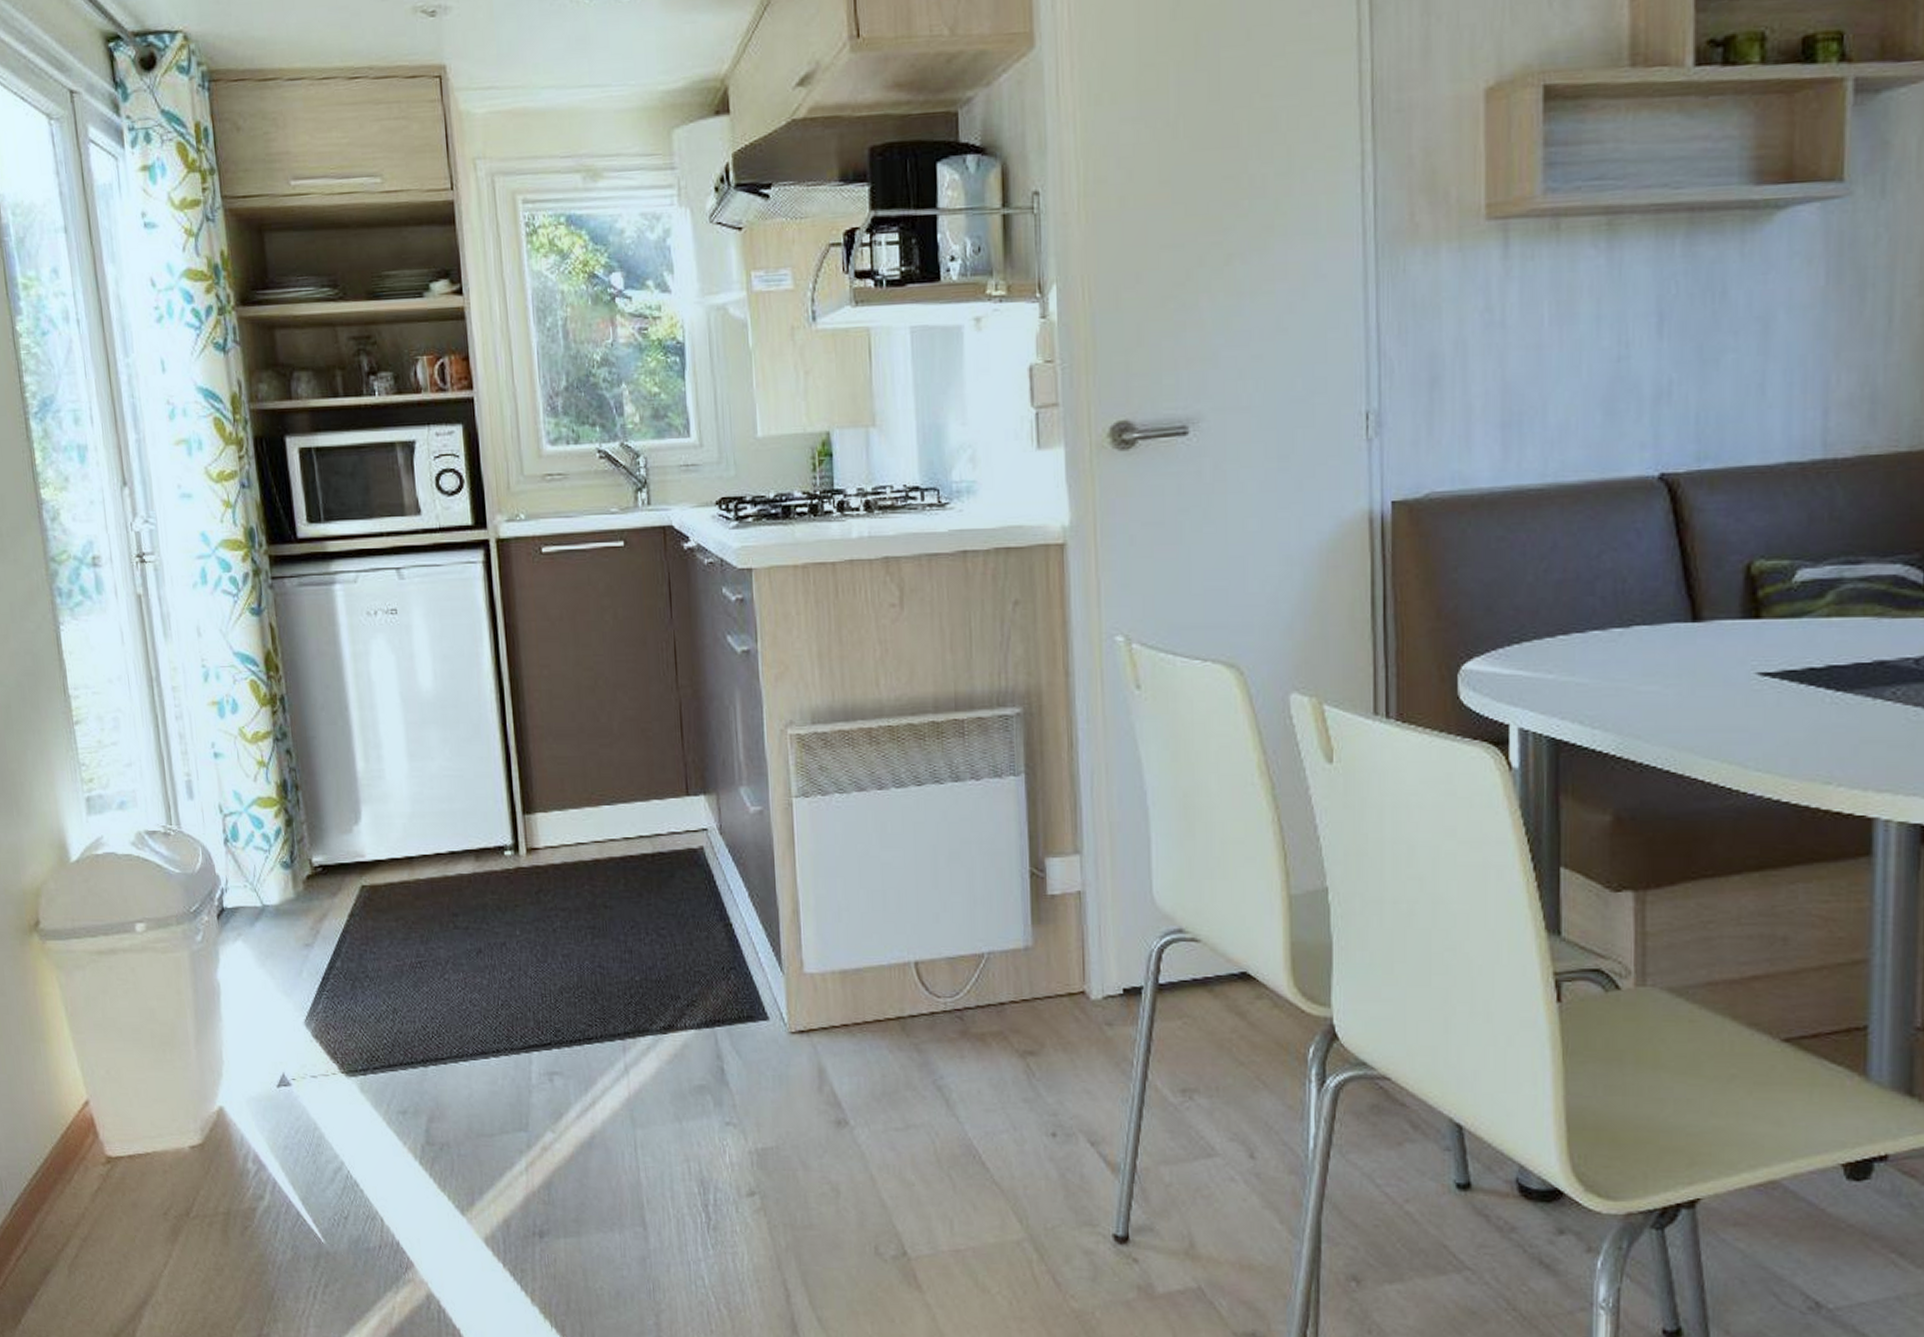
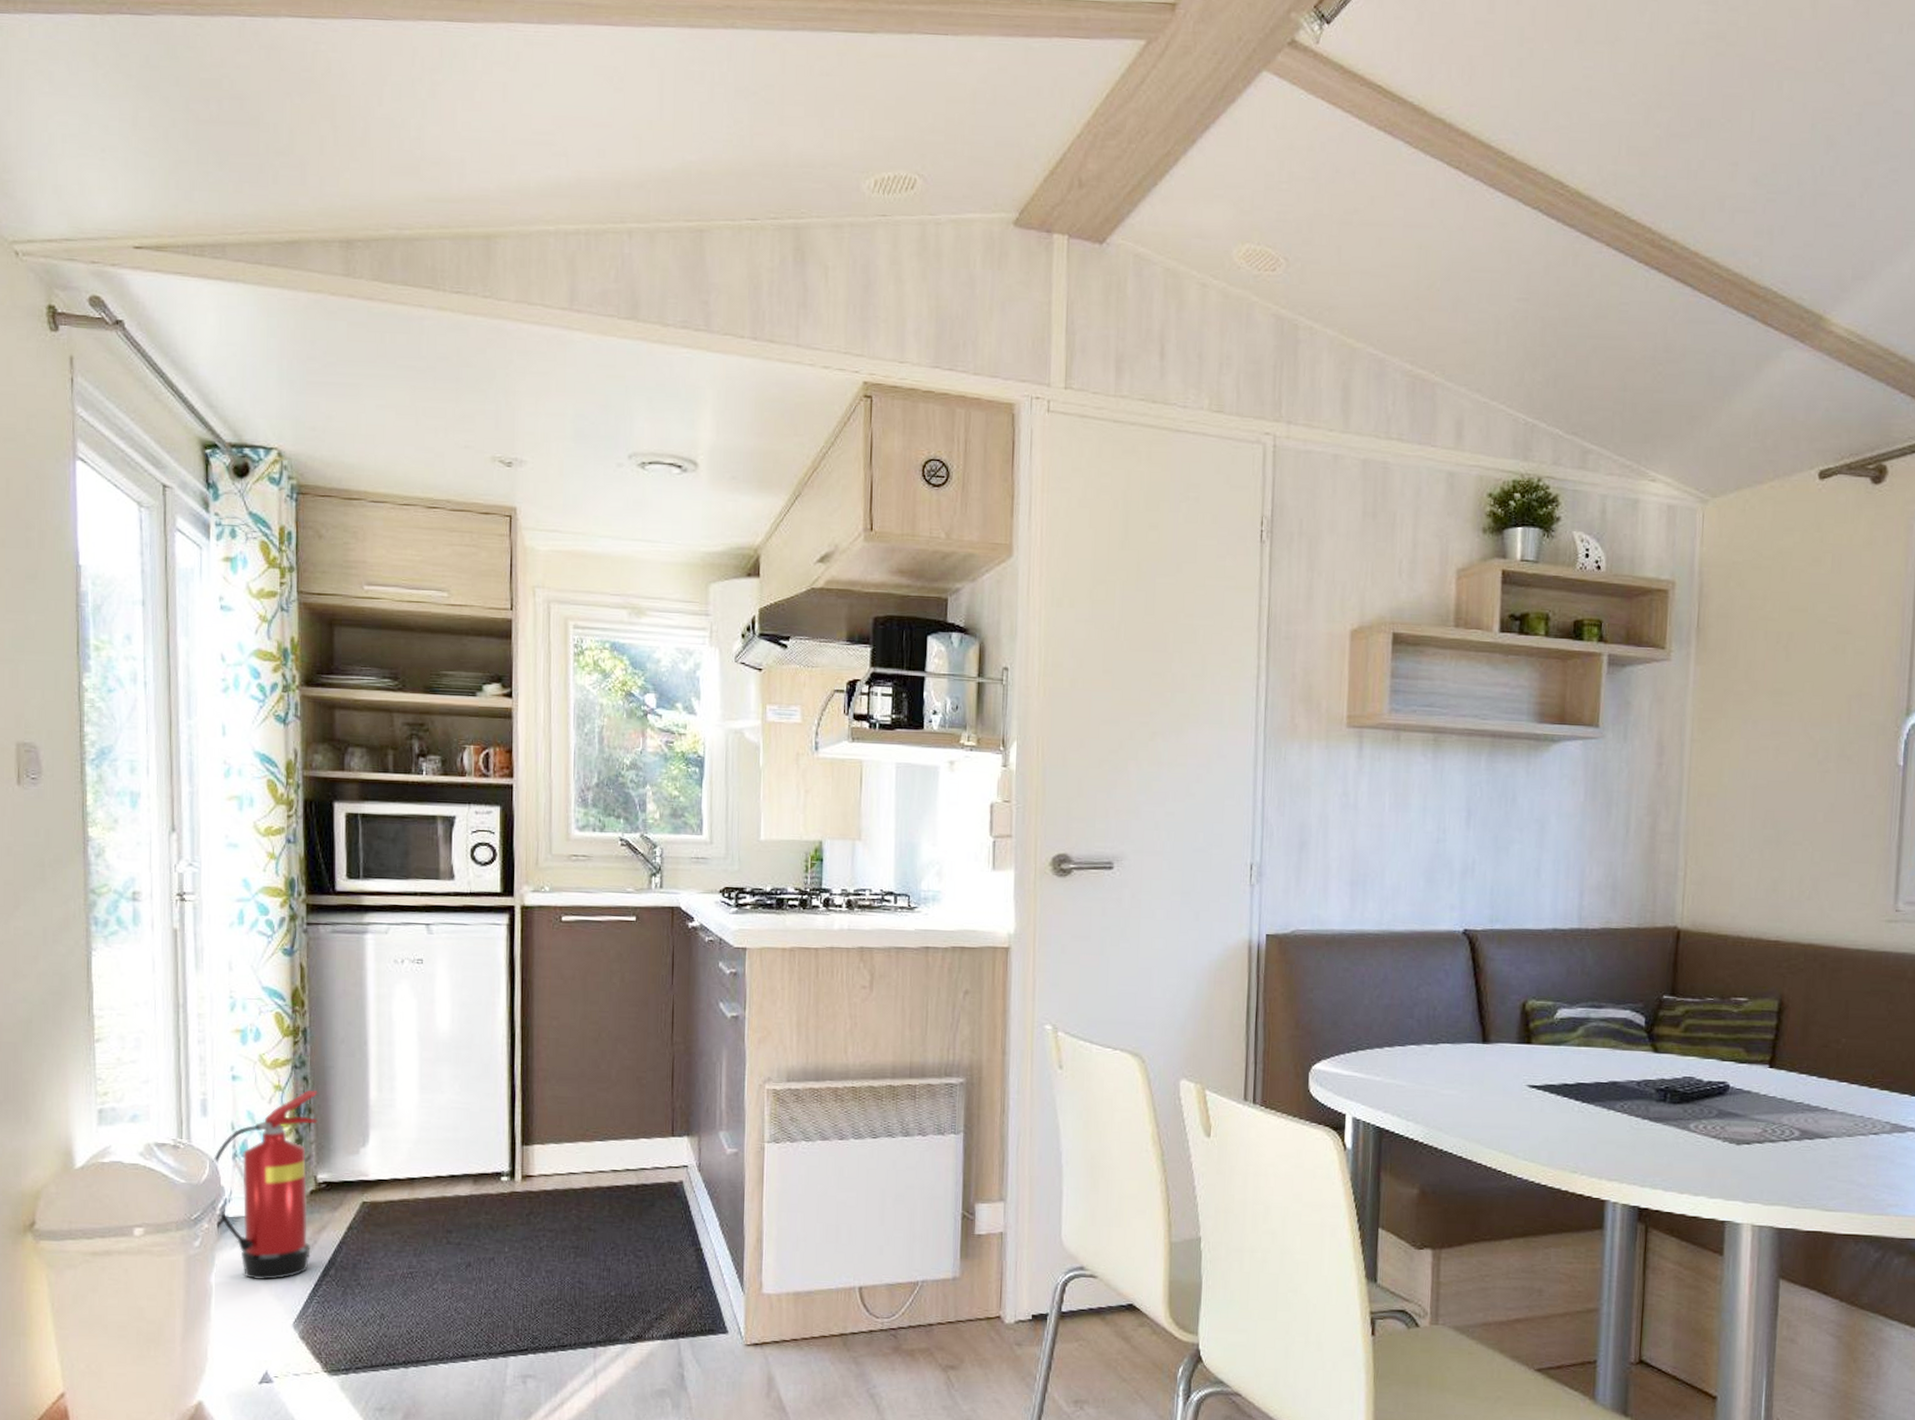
fire extinguisher: none [204,764,314,976] -> present [212,1090,318,1281]

